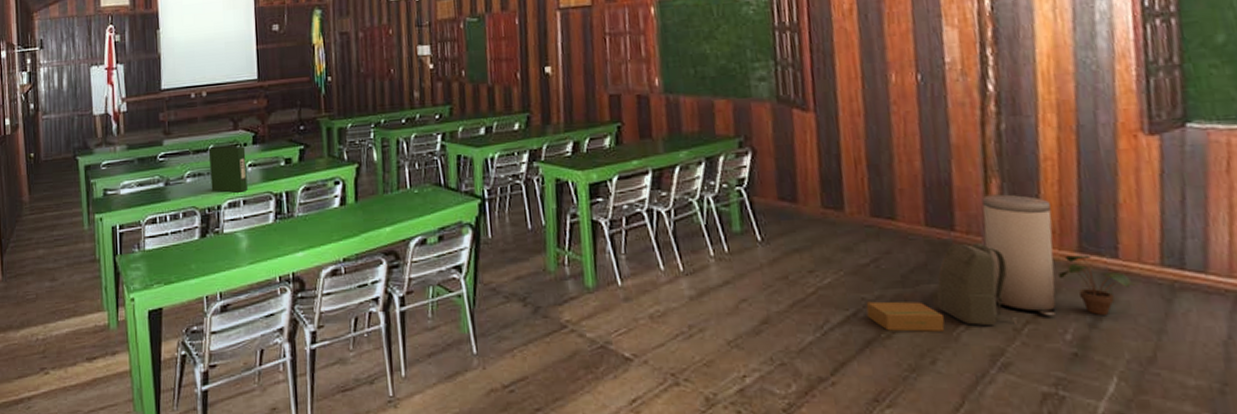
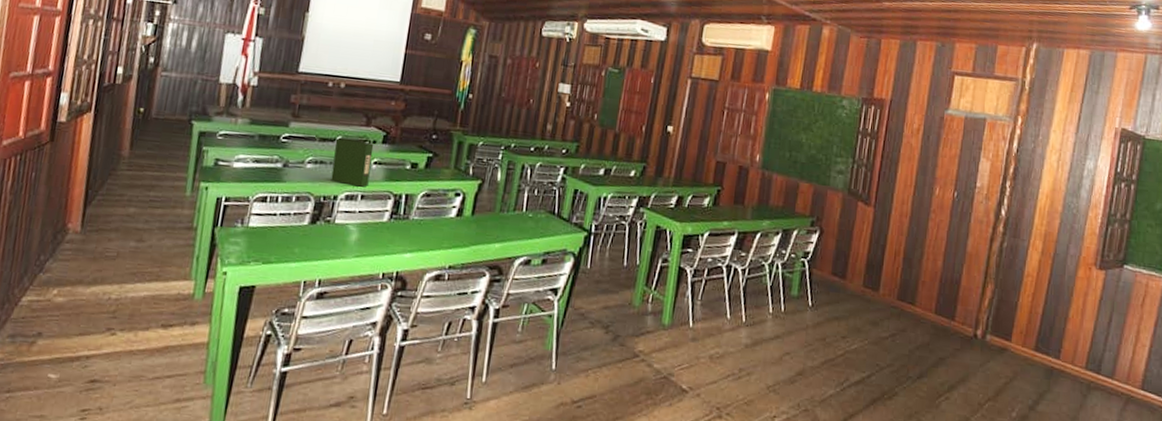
box: present [866,301,946,332] -> none [878,368,933,399]
backpack: present [937,242,1015,327] -> none [930,332,985,400]
pedal bin: present [982,194,1057,316] -> none [970,296,1025,397]
potted plant: present [1057,254,1137,316] -> none [1017,352,1067,402]

